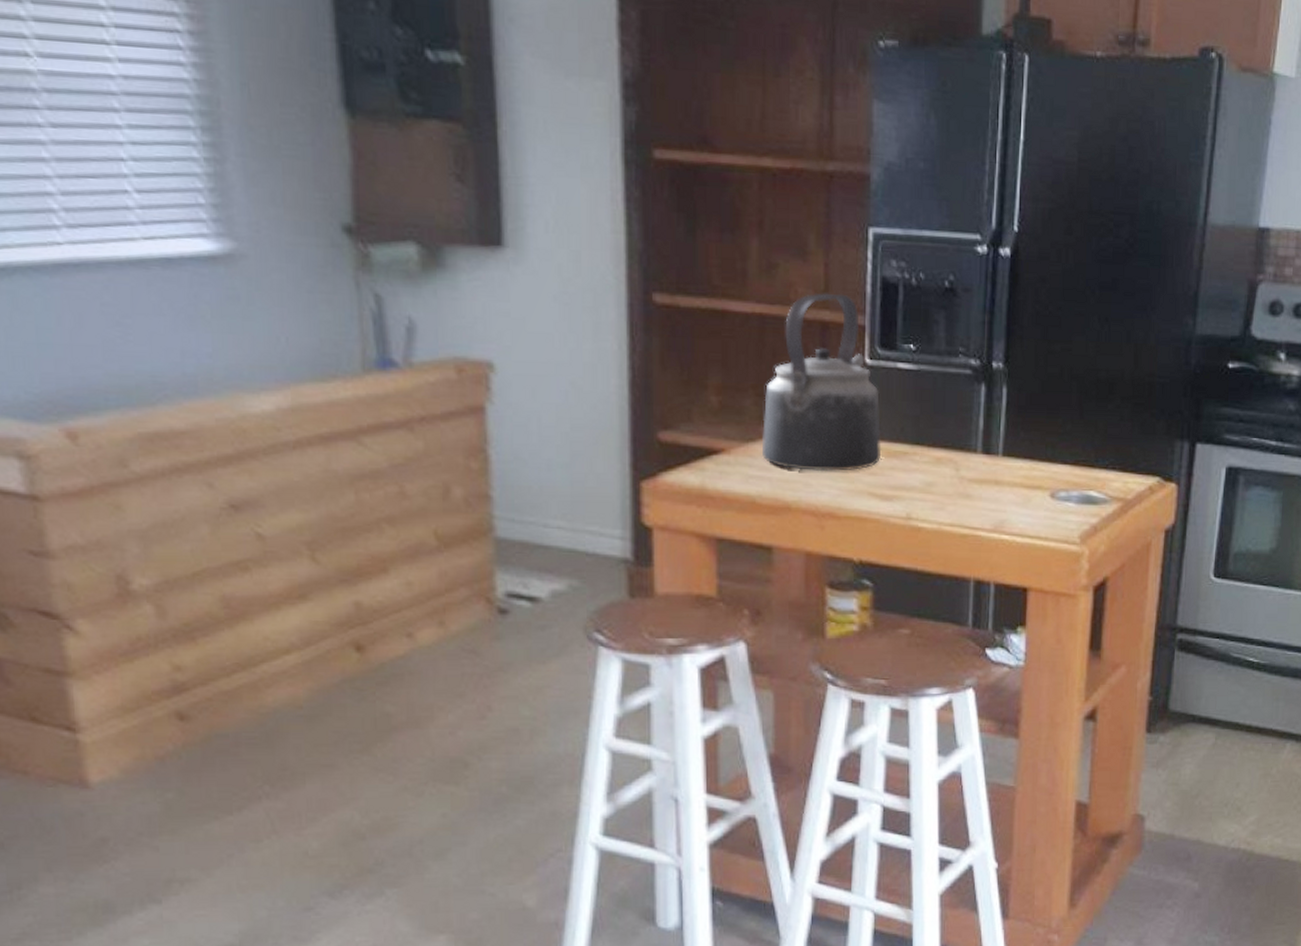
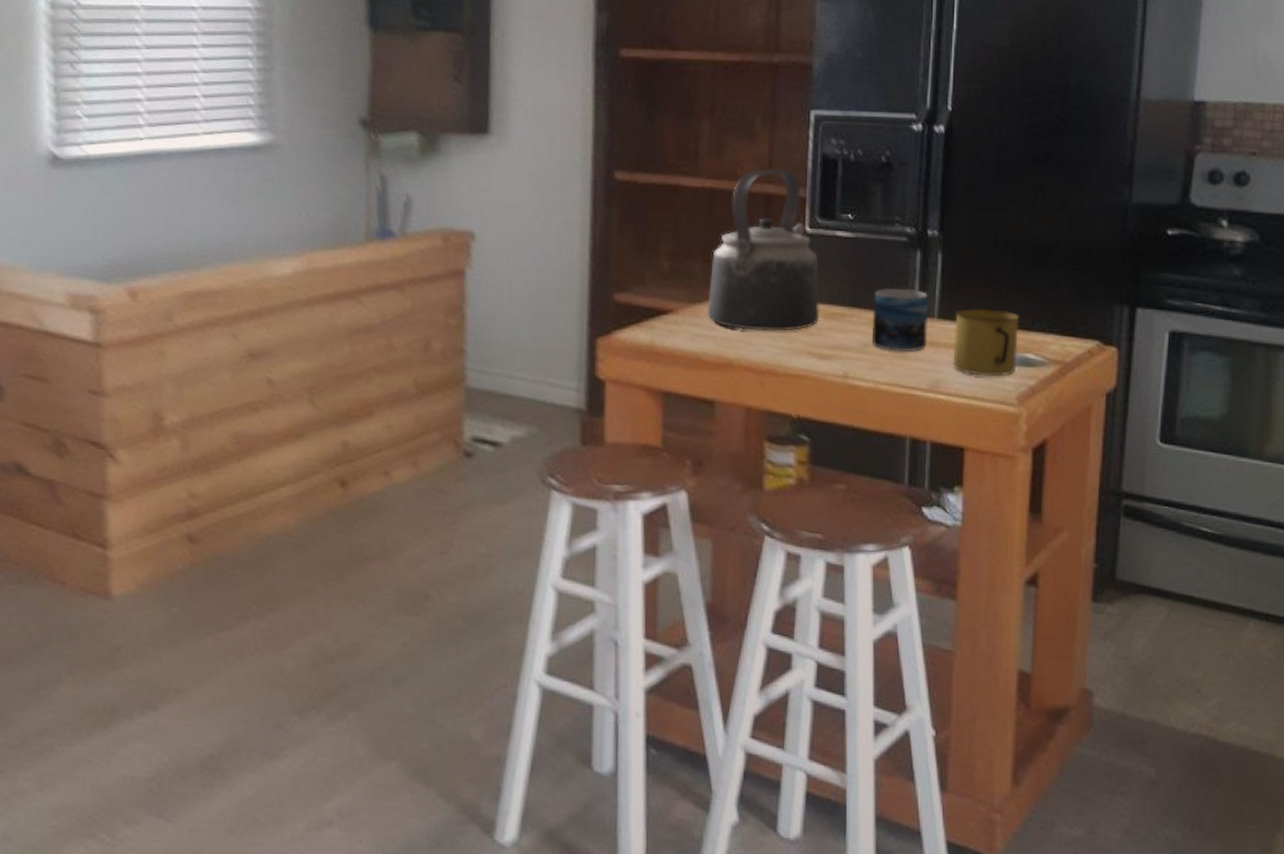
mug: none [935,424,994,491] -> present [871,287,929,352]
mug: none [1017,444,1085,515] -> present [953,307,1021,377]

